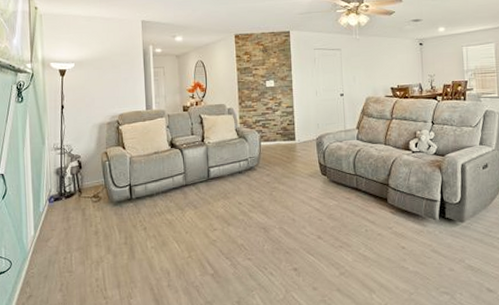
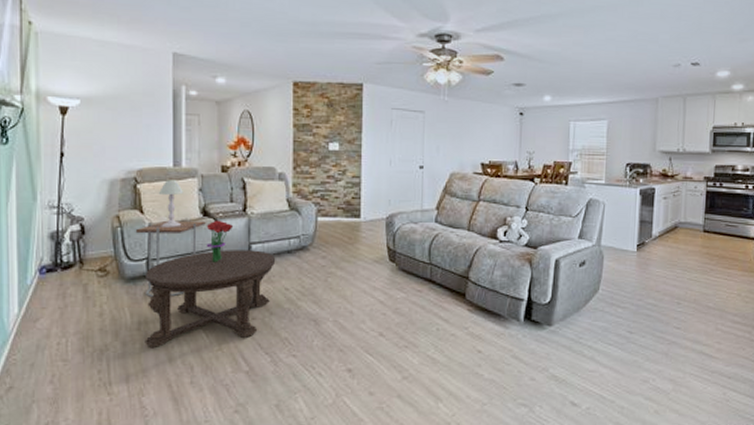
side table: none [119,152,173,216] -> present [135,220,206,297]
coffee table: none [128,173,230,258] -> present [144,250,276,347]
table lamp: none [135,120,155,159] -> present [158,180,183,227]
bouquet: none [174,150,195,185] -> present [206,220,234,262]

